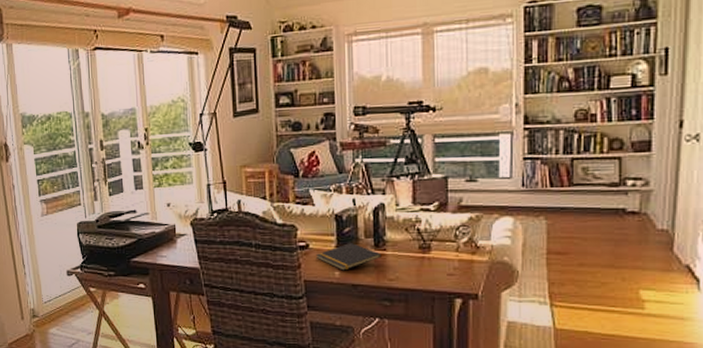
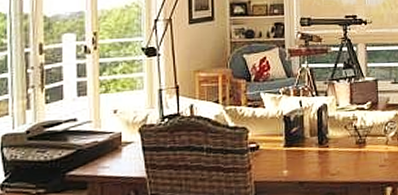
notepad: present [315,243,382,271] -> none [265,142,325,169]

